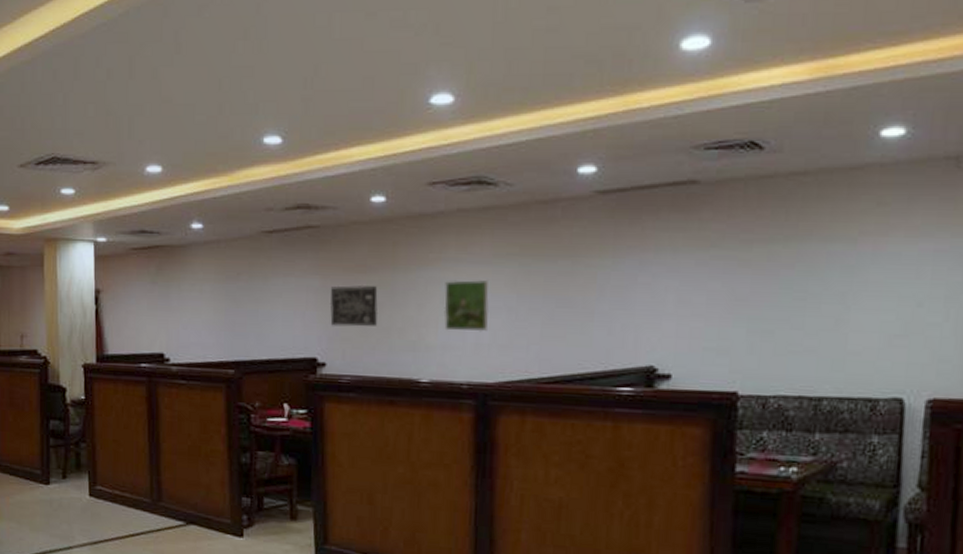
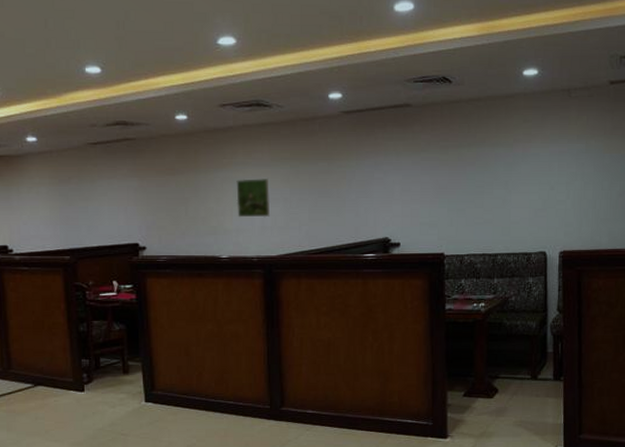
wall art: present [329,285,379,327] -> none [146,184,186,217]

